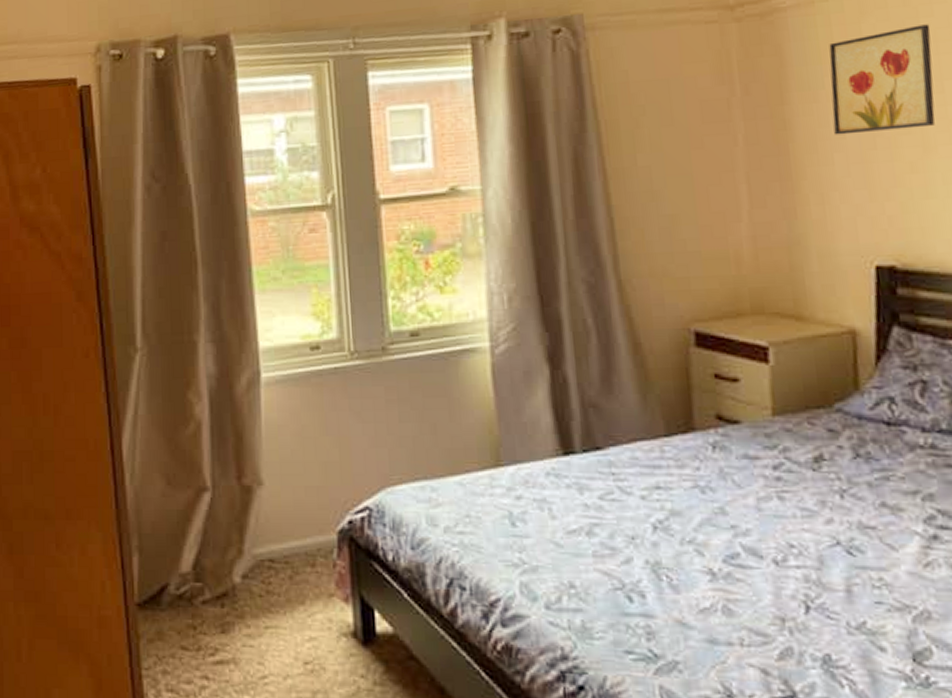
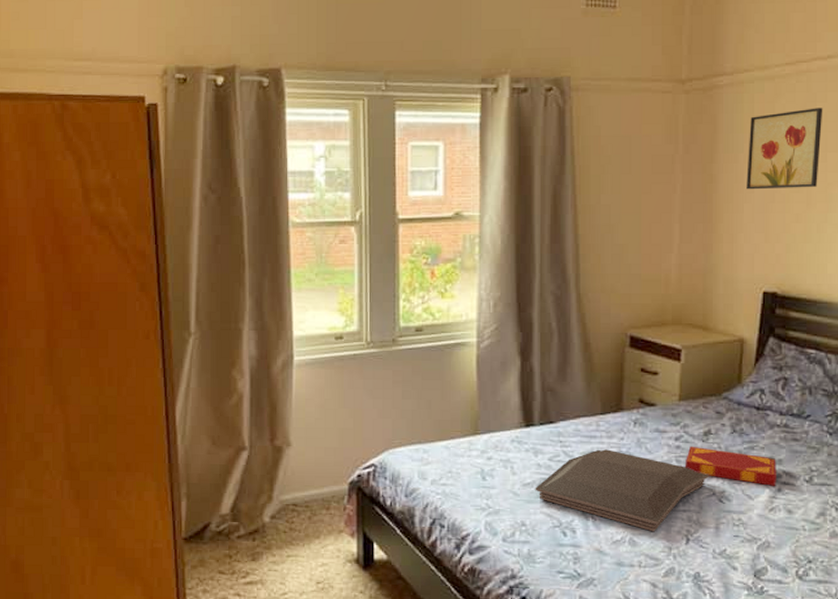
serving tray: none [583,483,828,597] -> present [535,449,709,532]
hardback book: none [790,476,930,531] -> present [684,446,776,486]

